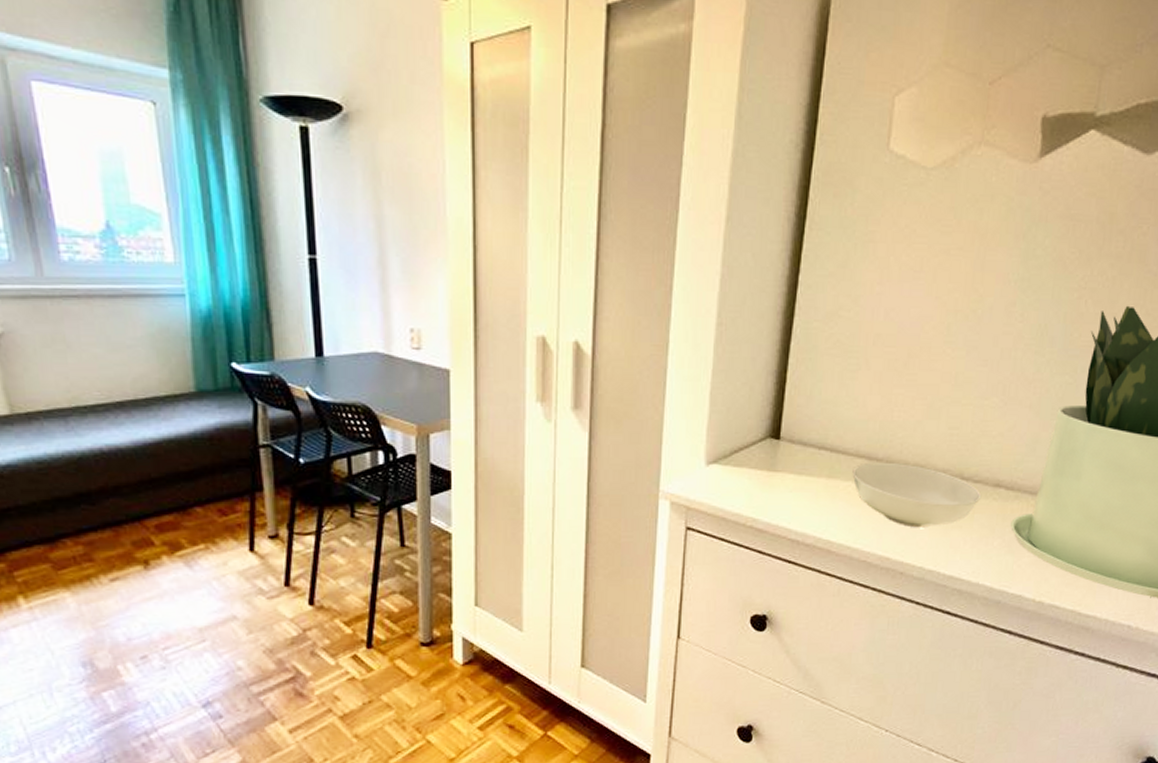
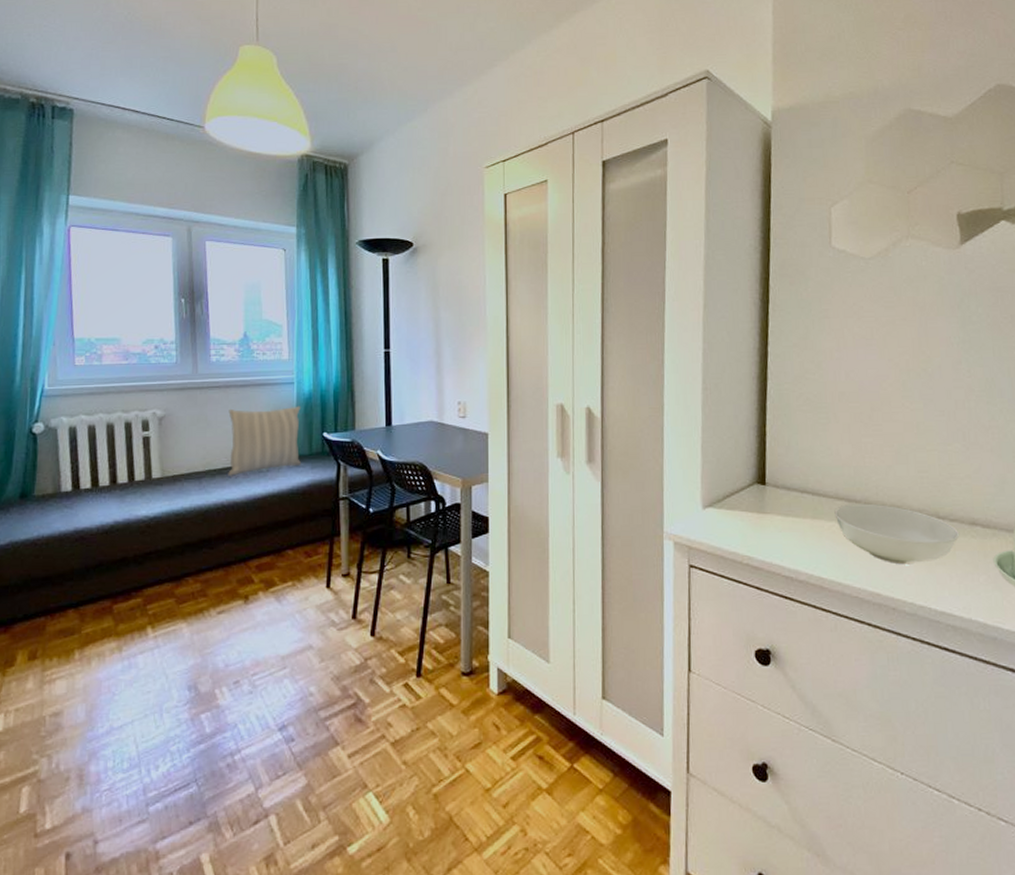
pillow: none [95,326,204,415] -> present [228,406,301,476]

